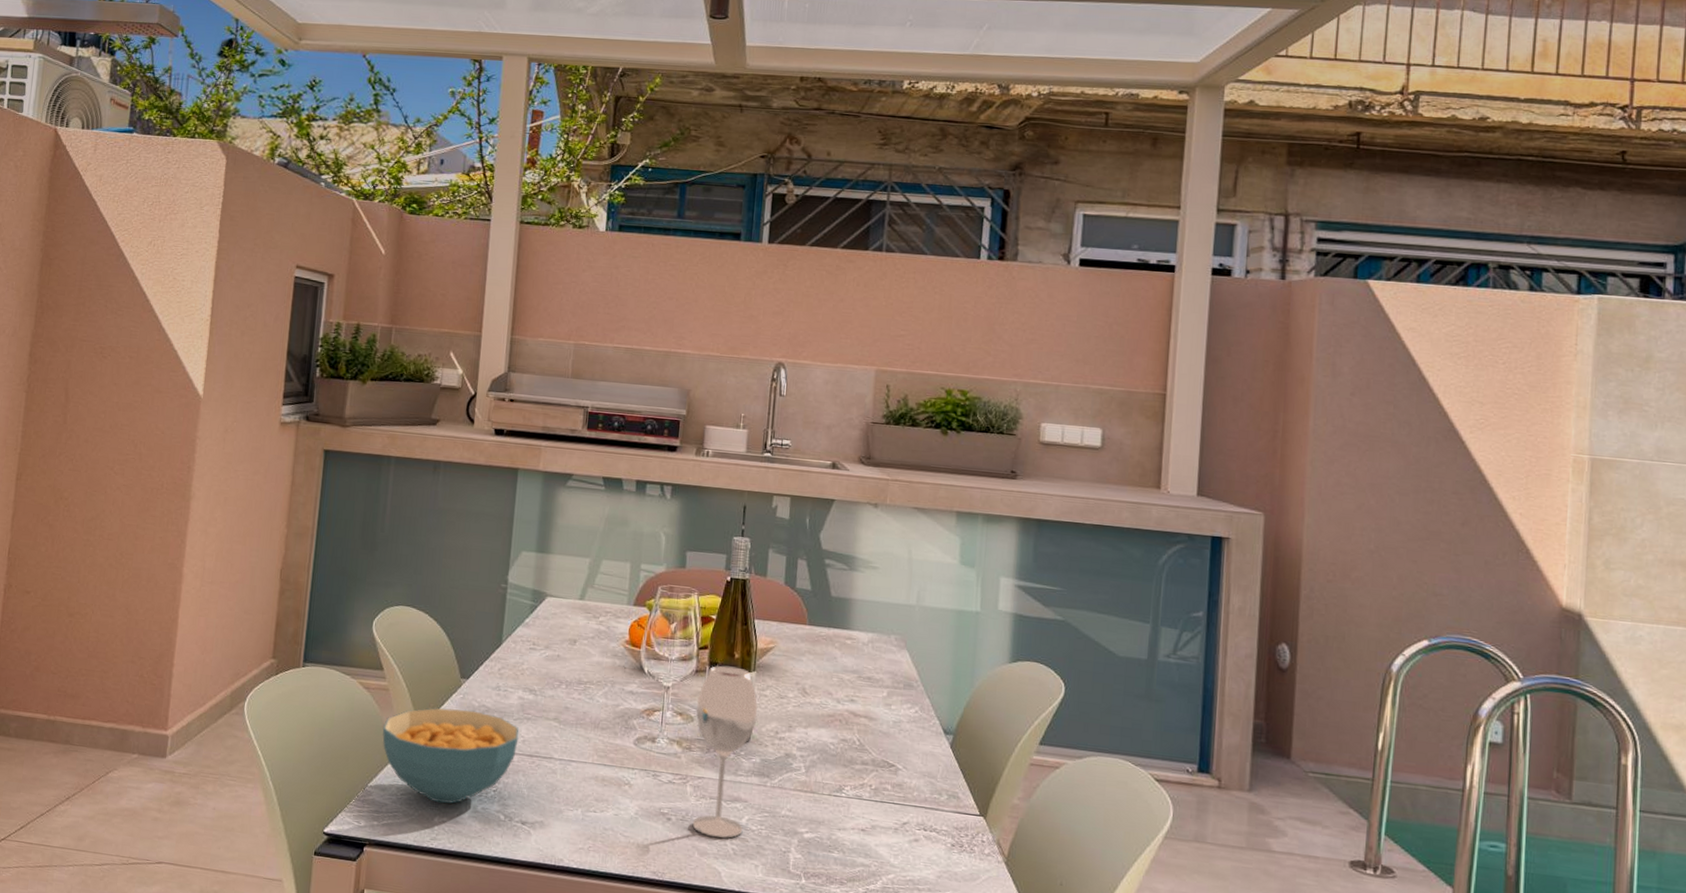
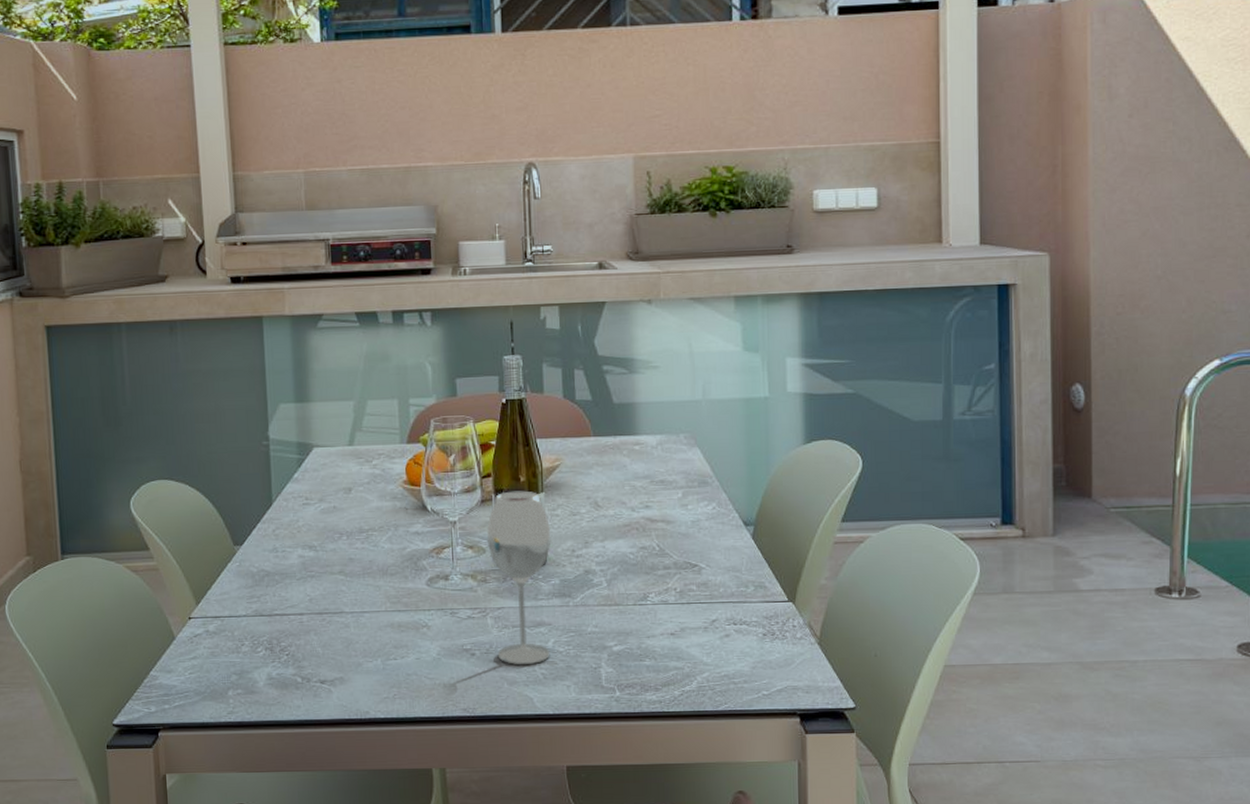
cereal bowl: present [382,707,520,804] -> none [158,577,305,676]

